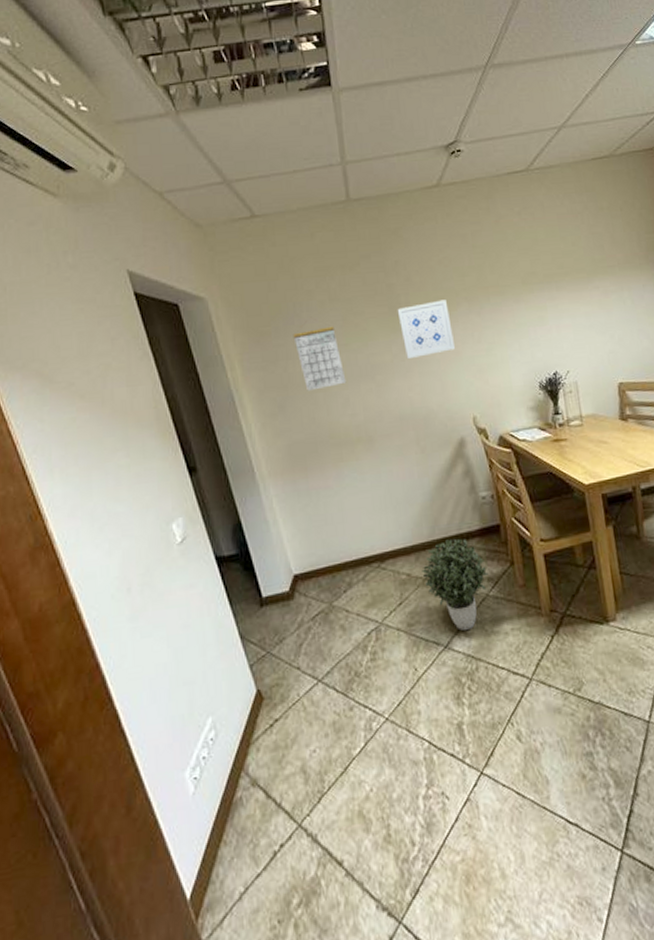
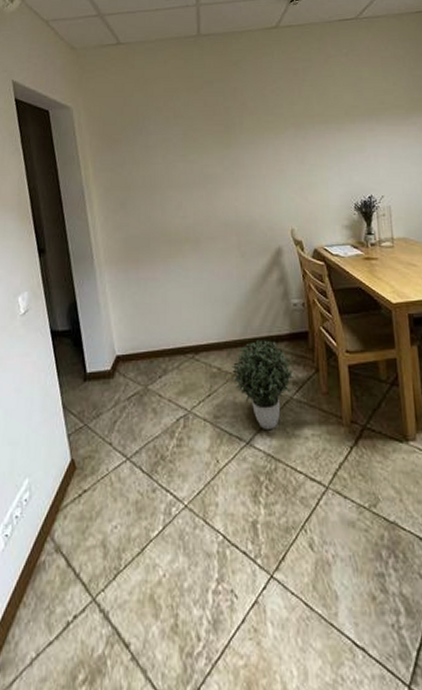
calendar: present [293,326,347,391] -> none [140,139,181,193]
wall art: present [397,299,455,358] -> none [231,124,280,172]

